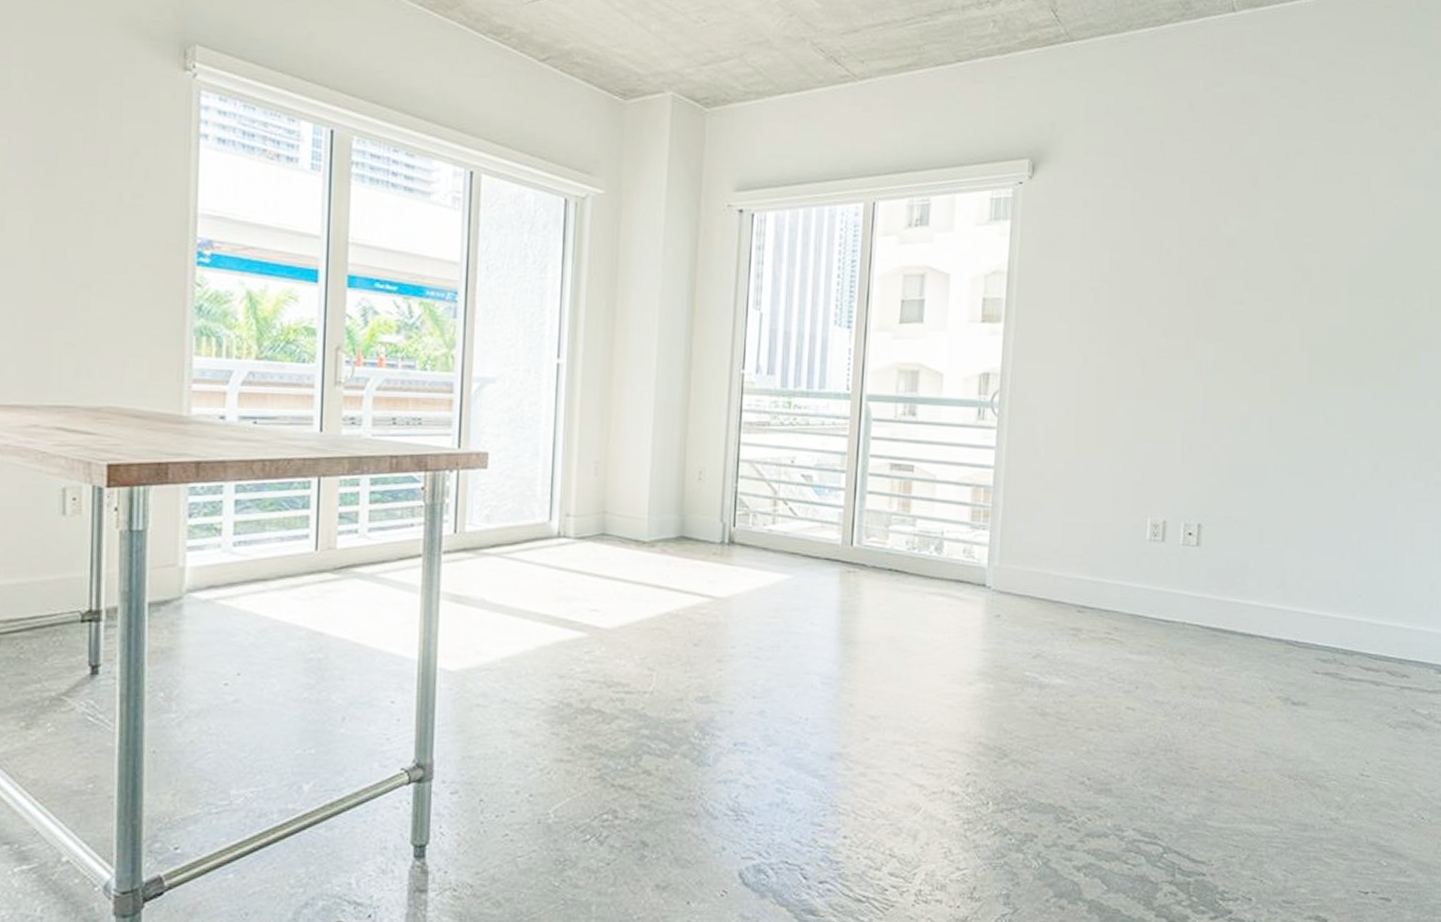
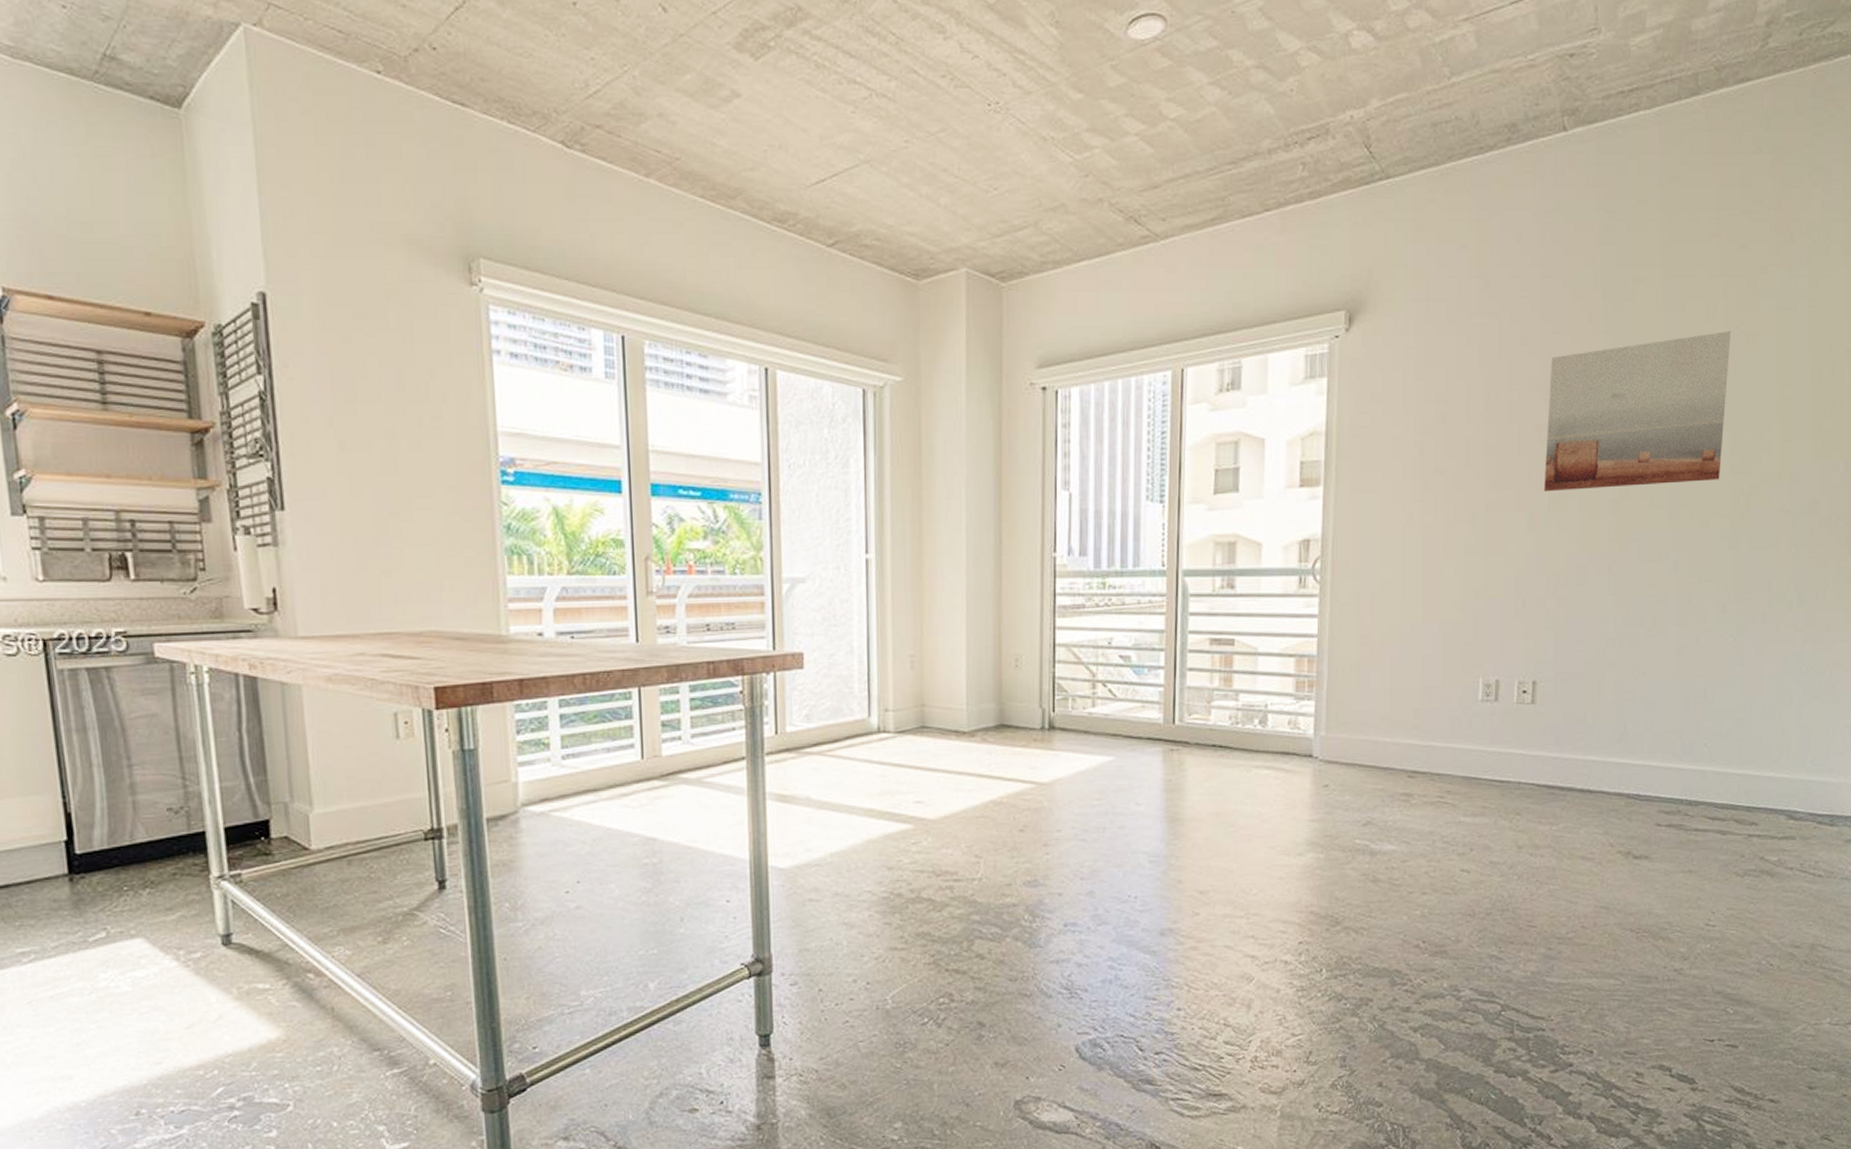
wall art: none [1211,205,1383,343] -> present [1544,331,1731,492]

